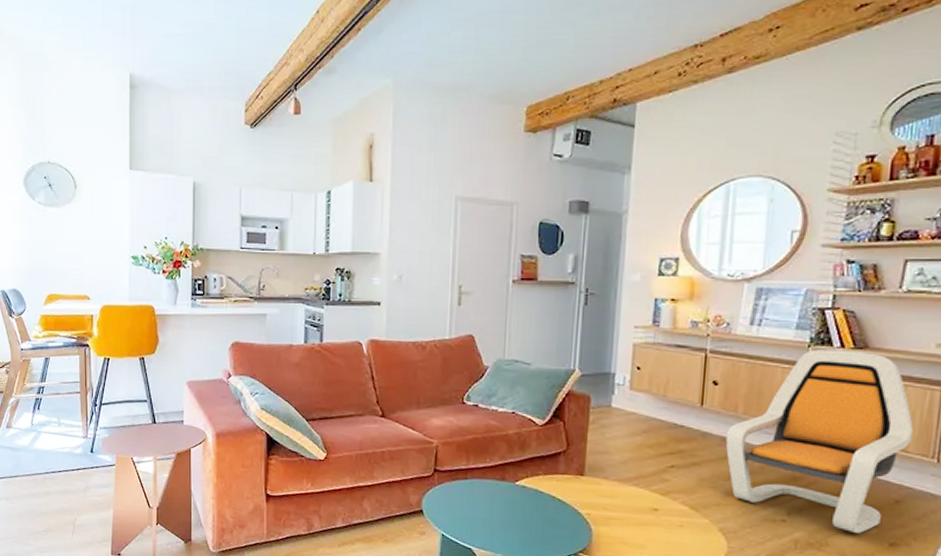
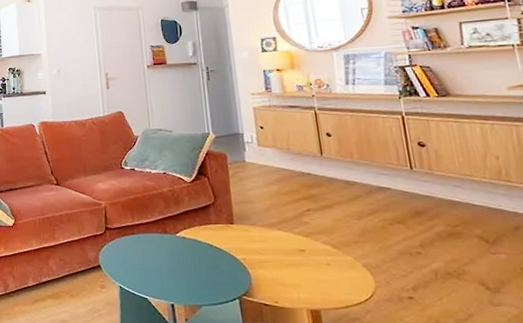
lounge chair: present [725,349,913,533] -> none [348,98,513,260]

